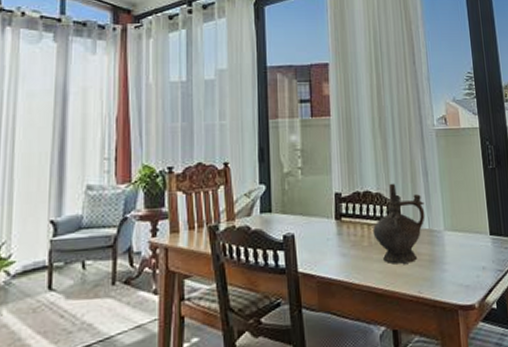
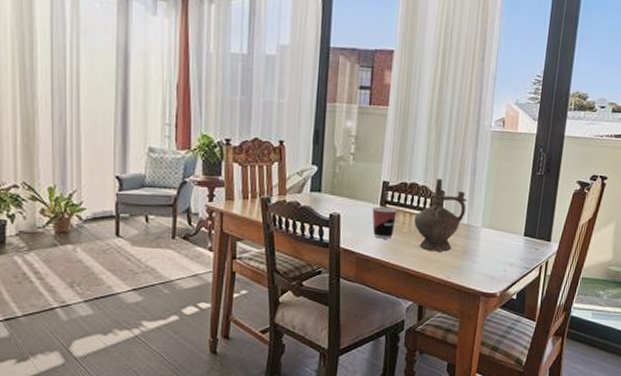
cup: none [327,220,355,257] -> present [372,206,398,239]

